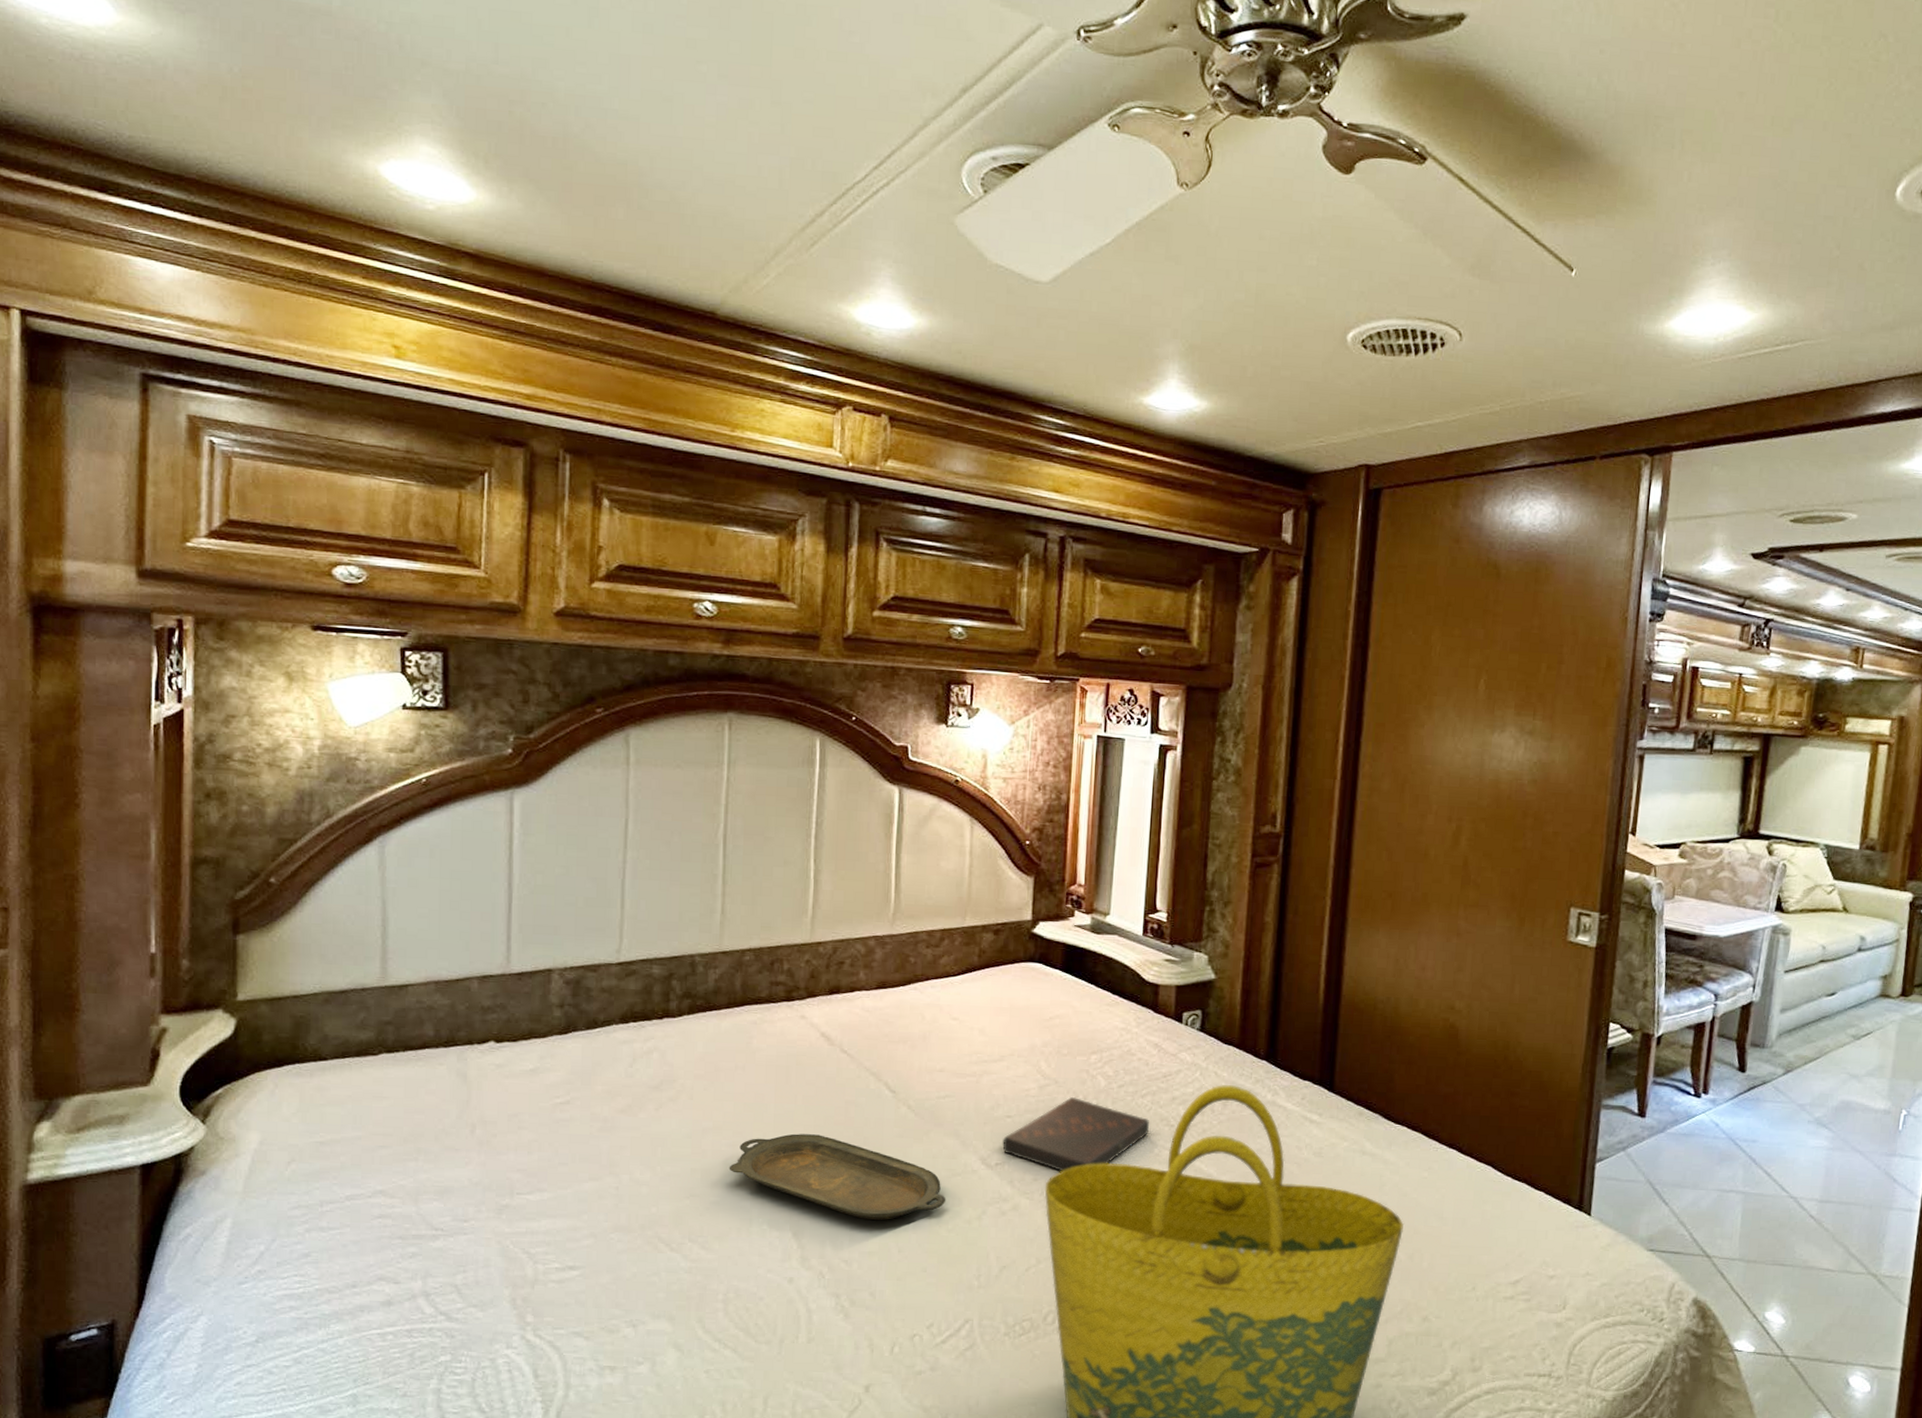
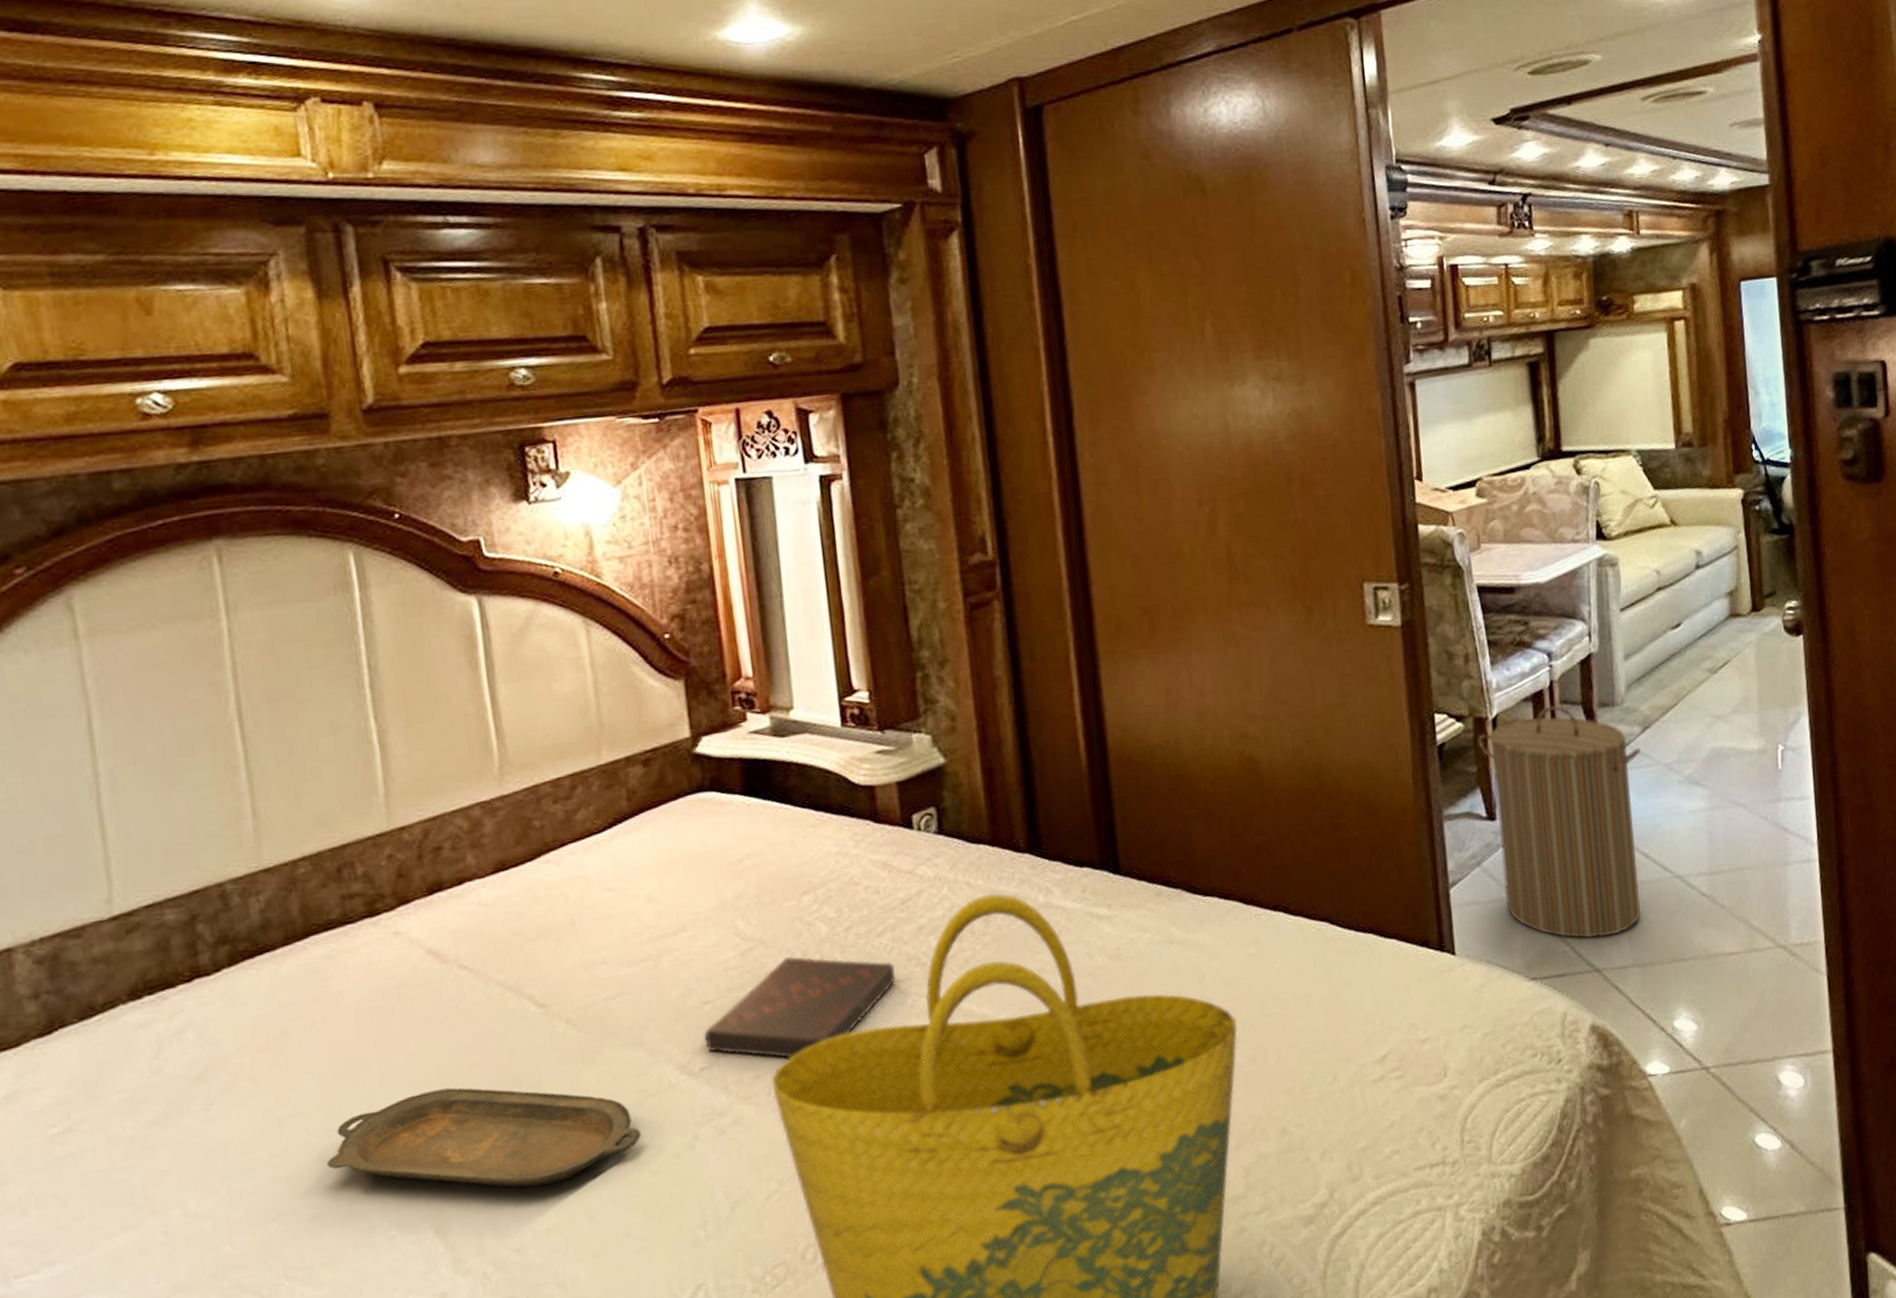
laundry hamper: none [1641,1036,1780,1232] -> present [1477,705,1641,939]

